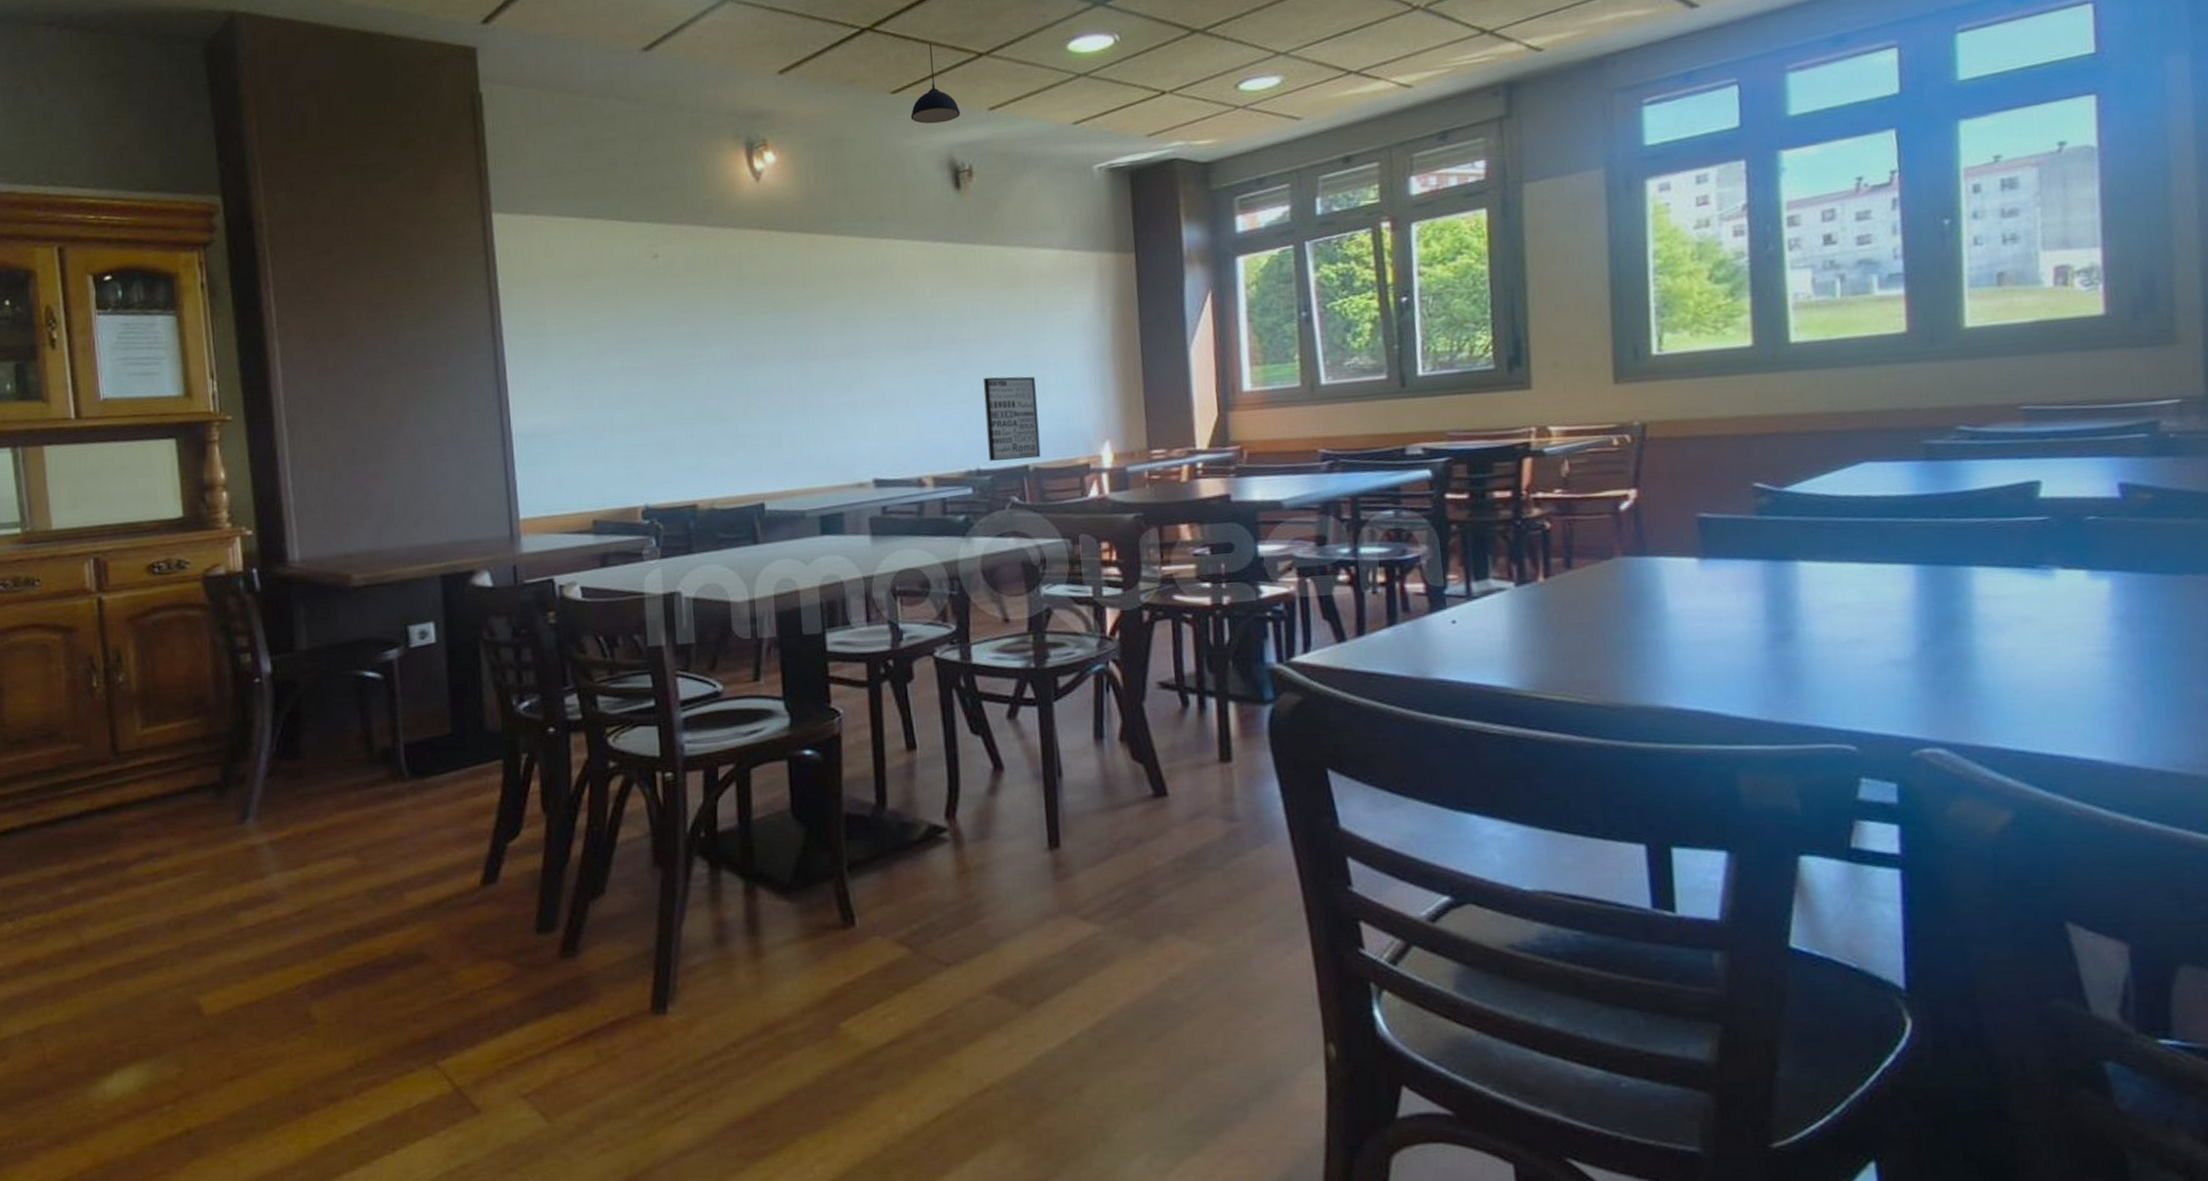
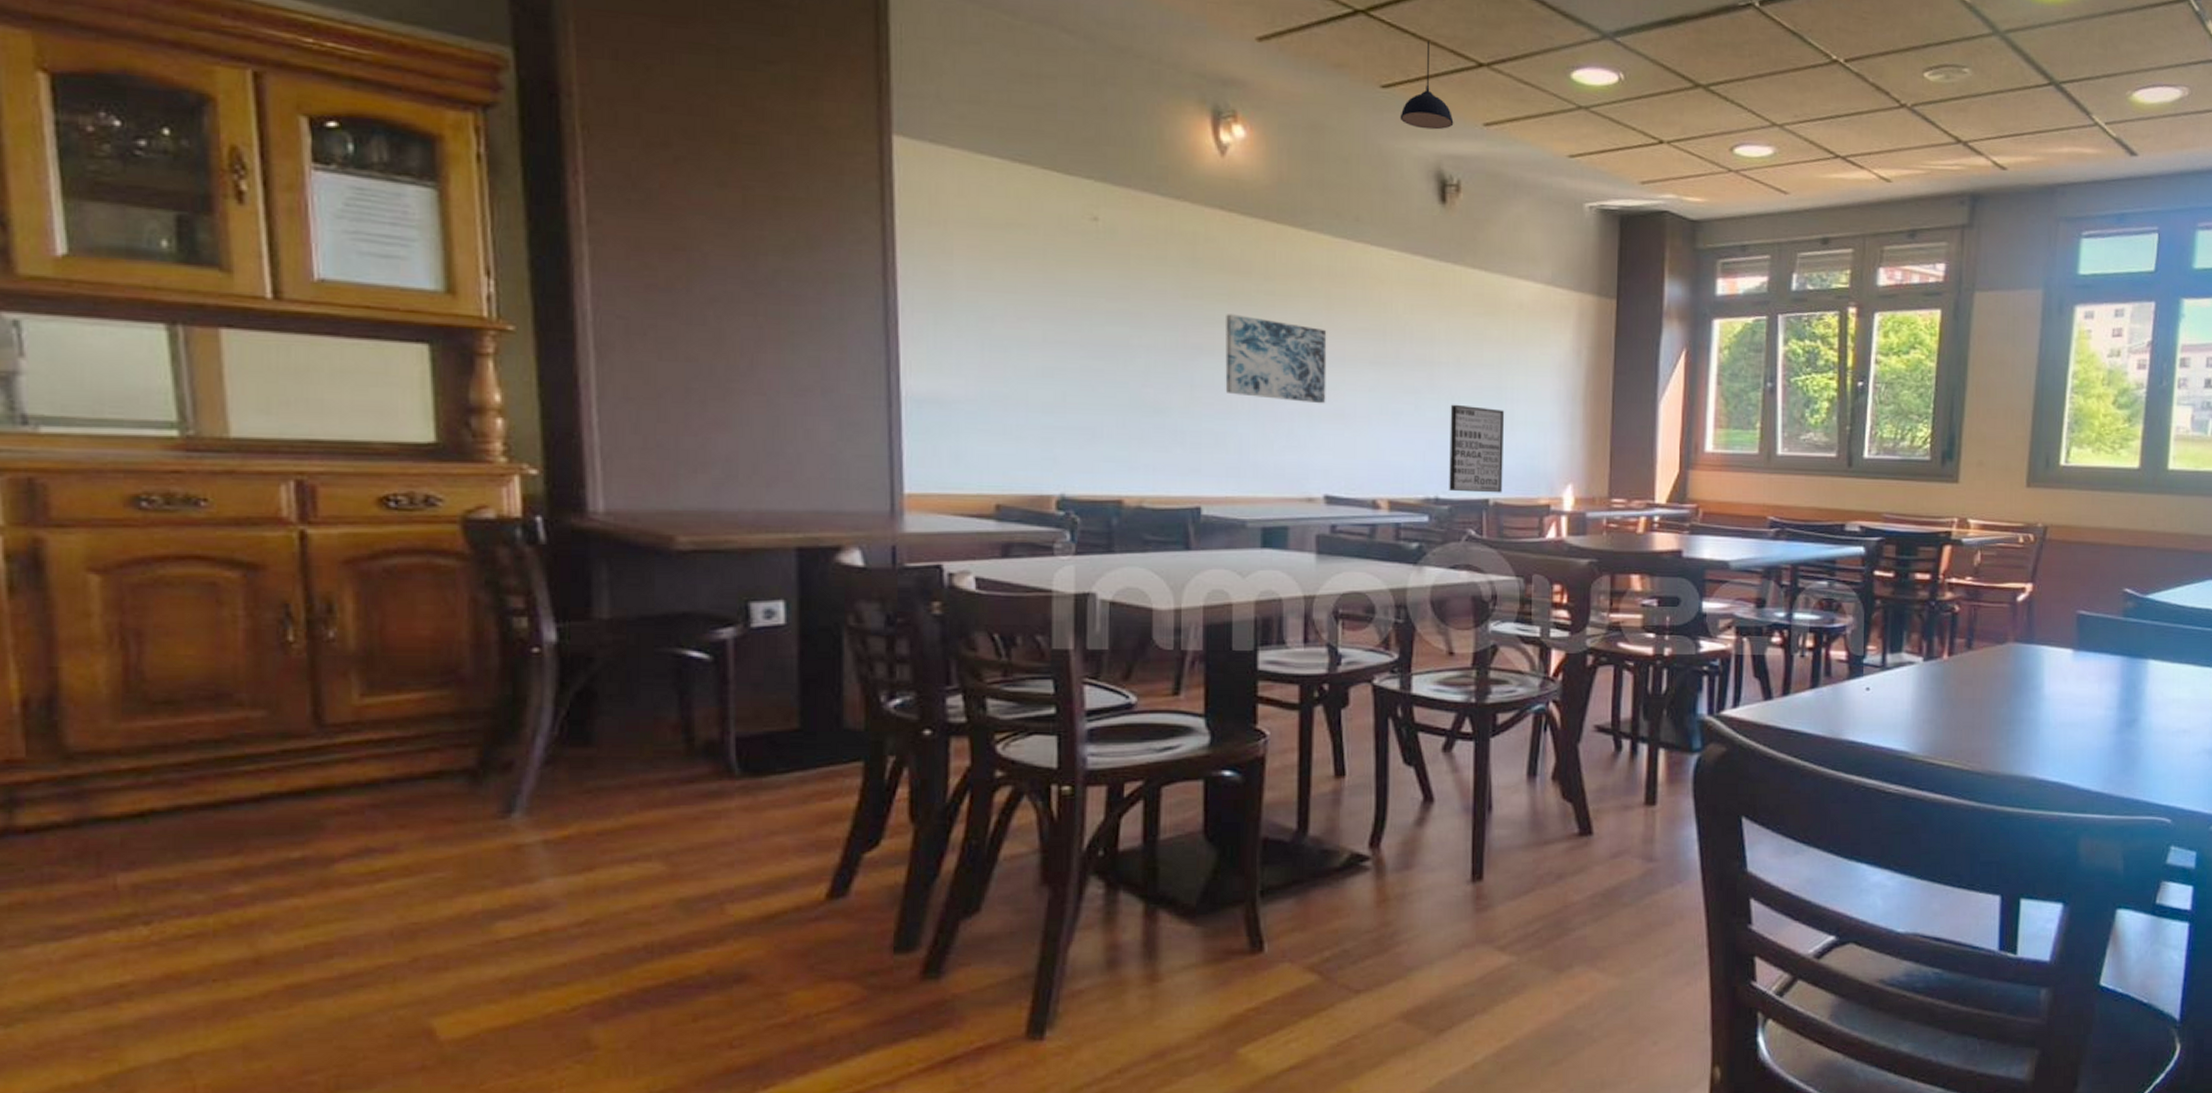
wall art: none [772,322,867,396] -> present [1225,314,1327,404]

